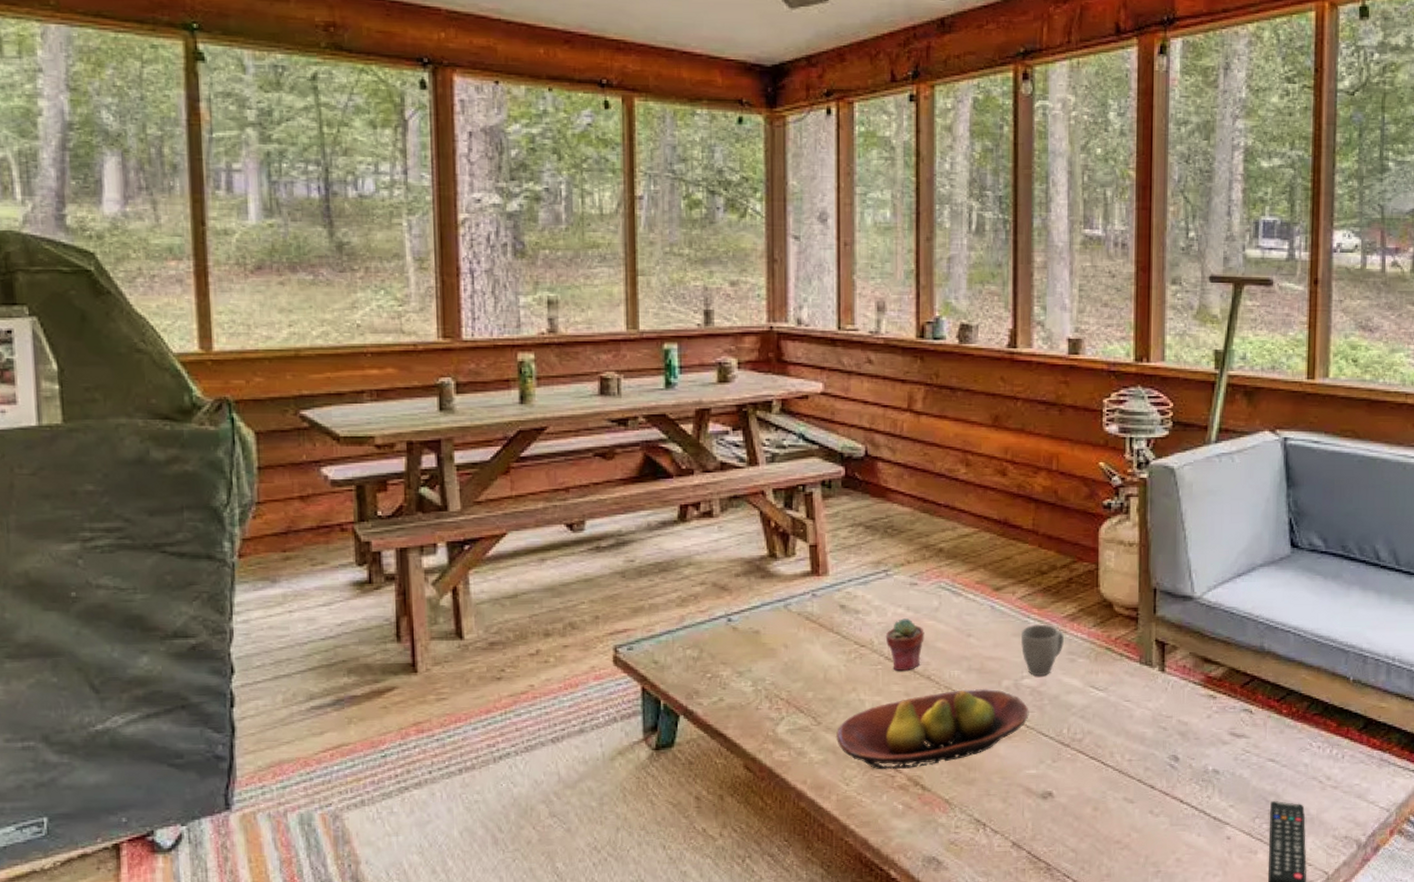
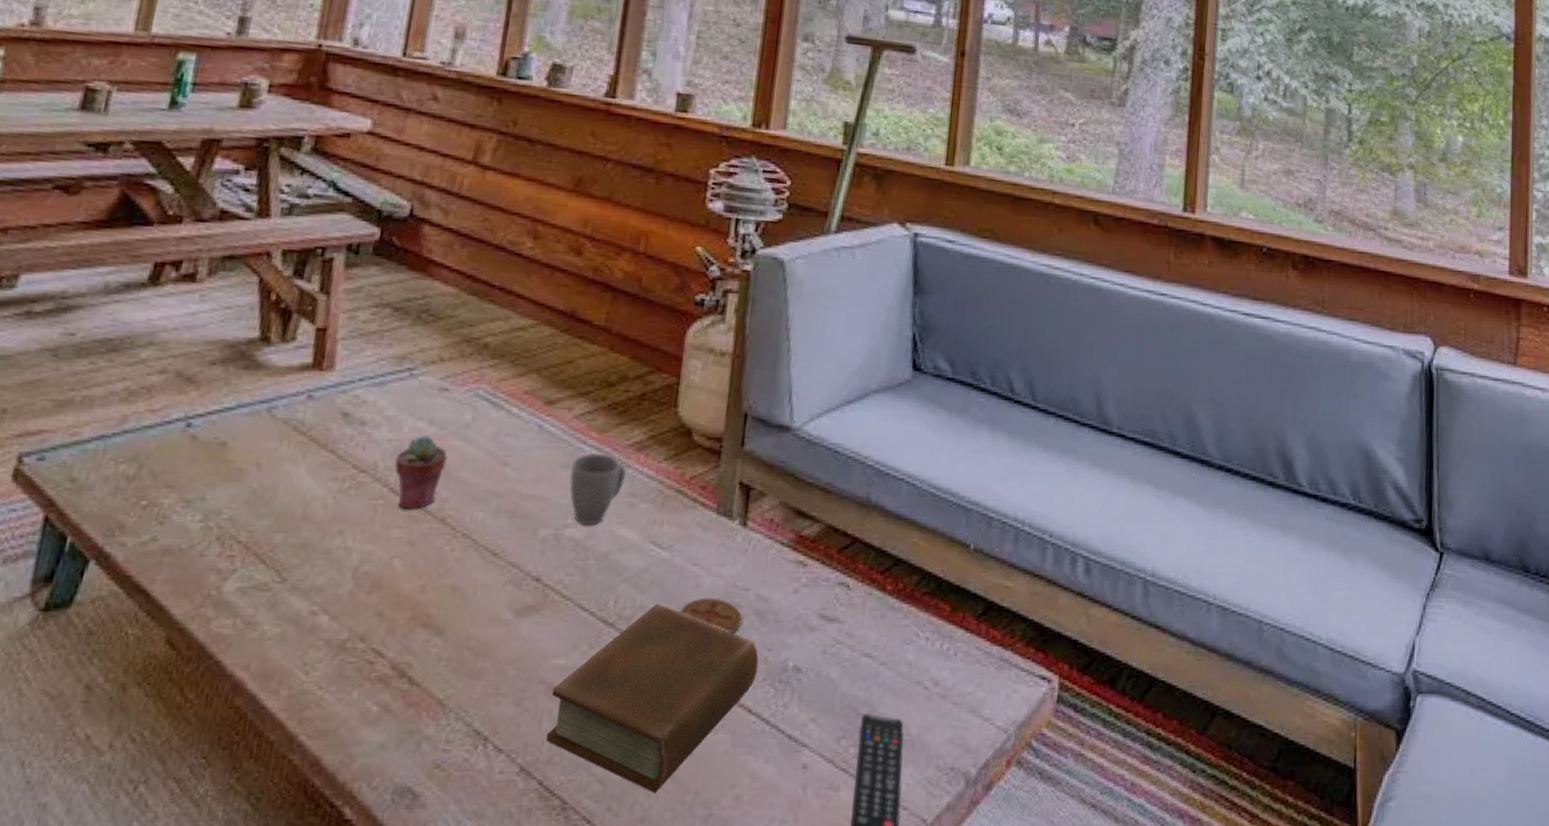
fruit bowl: present [835,688,1029,770] -> none [302,538,569,653]
book: none [1029,729,1185,858] -> present [547,603,759,794]
coaster: none [1119,723,1169,748] -> present [680,597,742,634]

